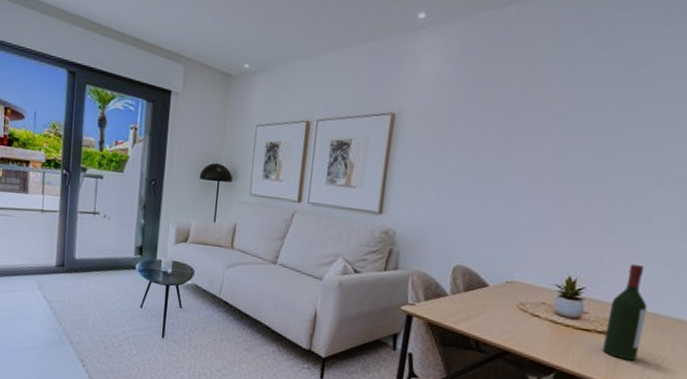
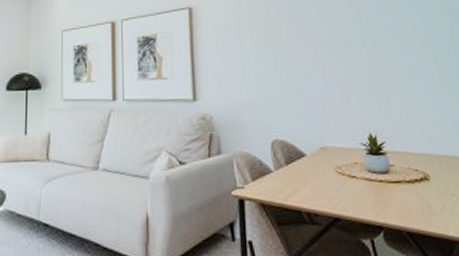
wine bottle: present [602,263,648,360] -> none [409,113,444,204]

